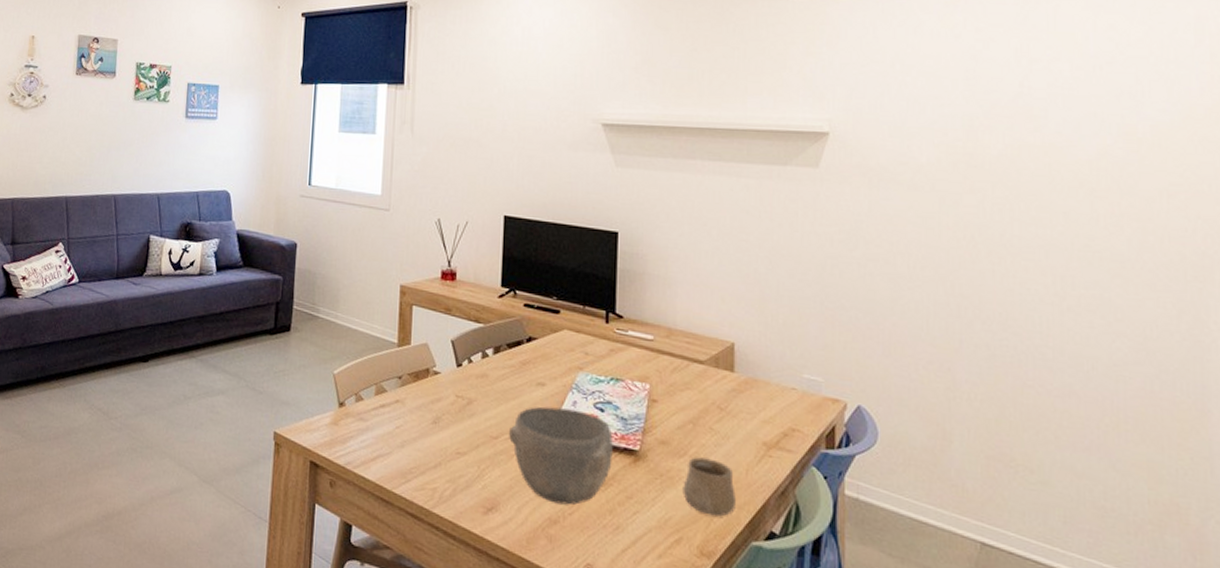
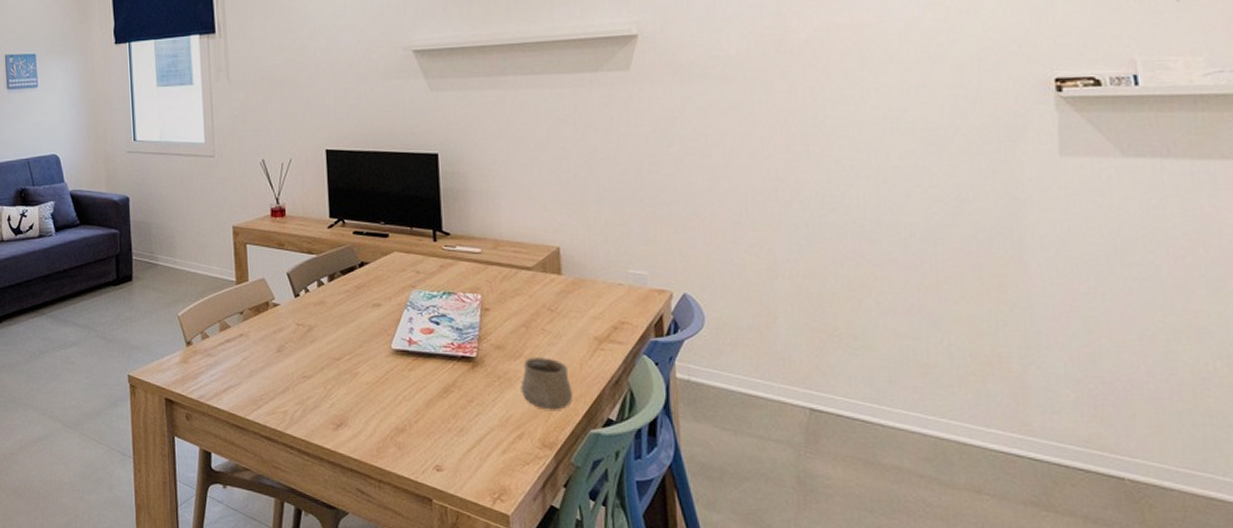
bowl: present [509,406,613,505] -> none [351,325,452,414]

